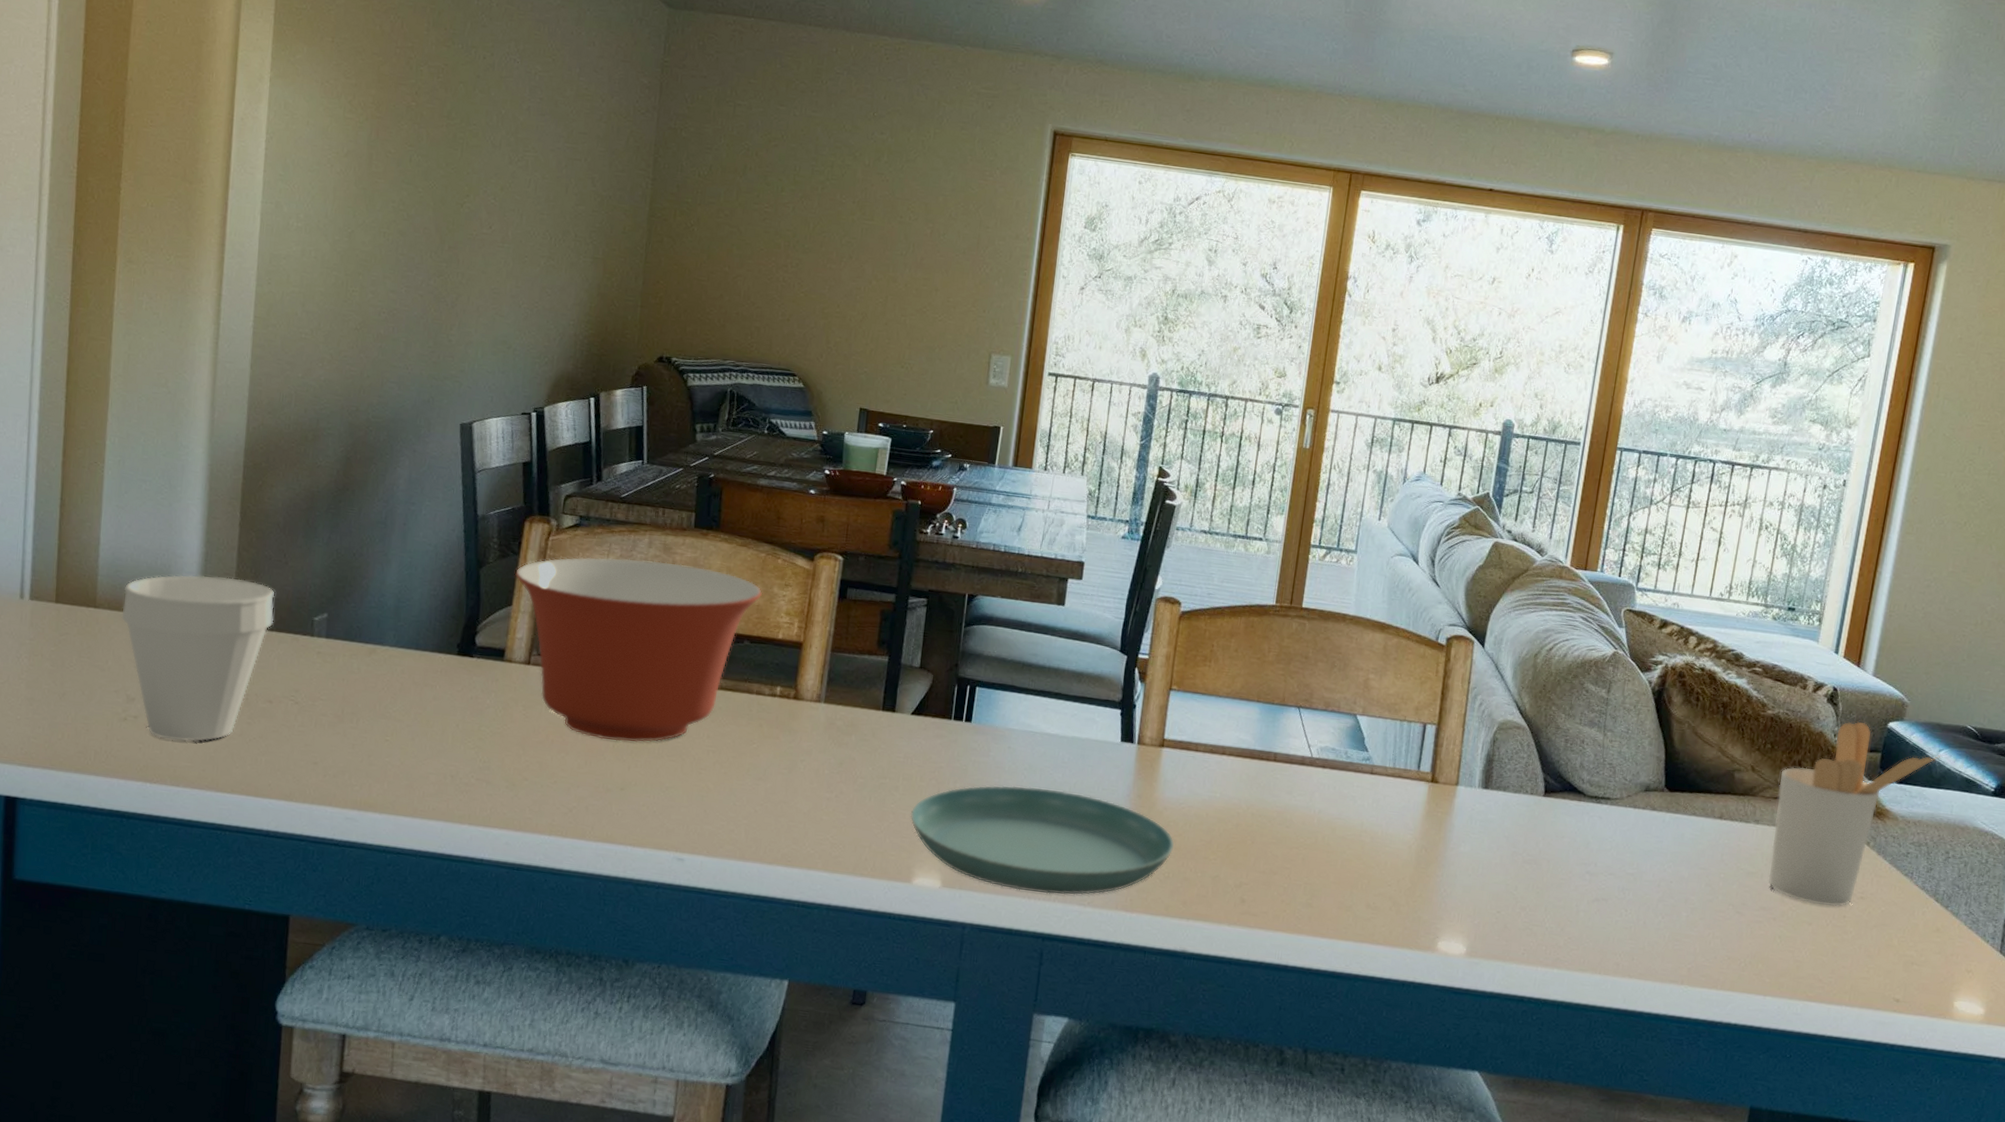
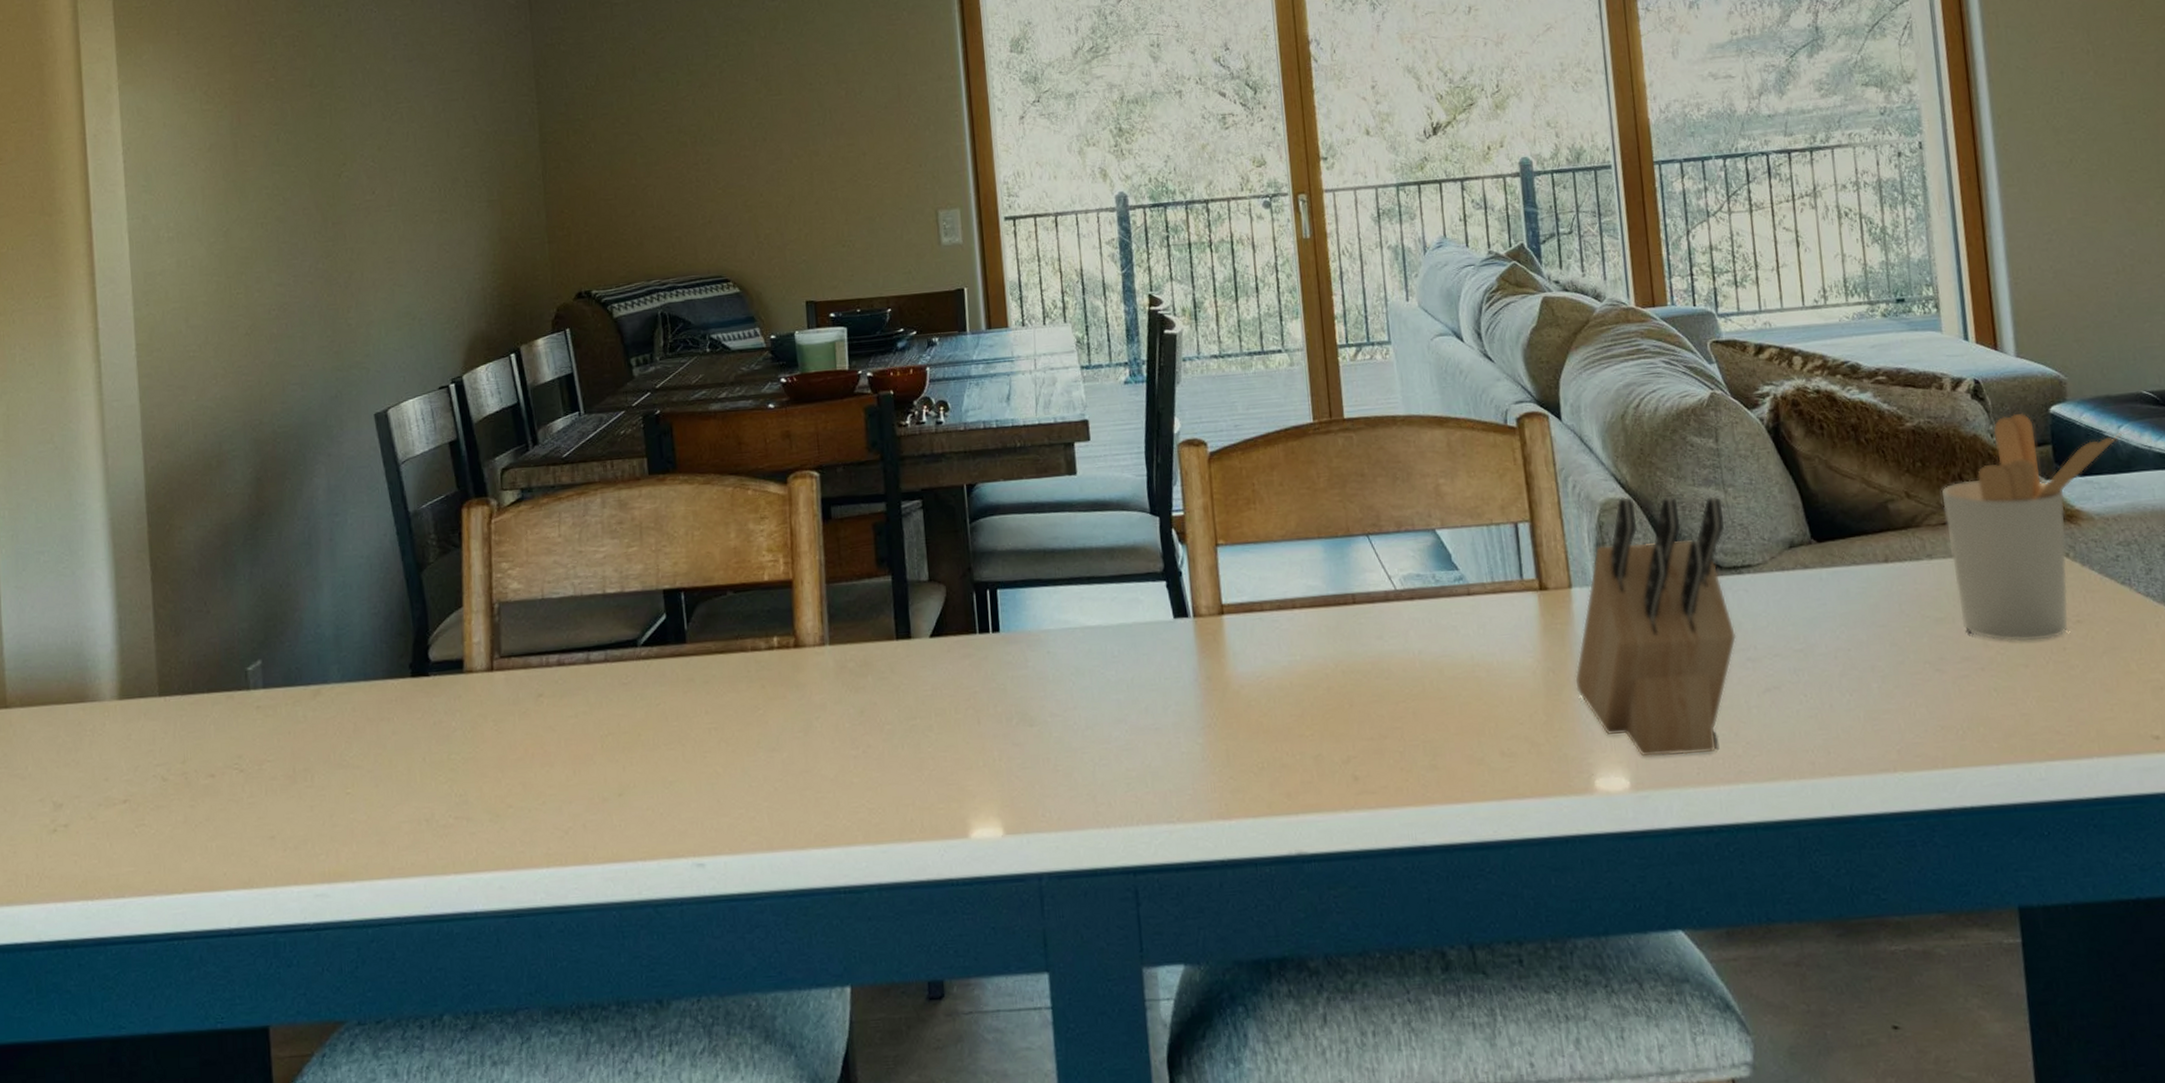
cup: present [121,575,275,742] -> none [34,640,204,845]
mixing bowl: present [514,557,763,743] -> none [459,518,738,741]
saucer: present [910,785,1175,895] -> none [951,690,1262,821]
knife block: none [1441,721,1600,939] -> present [1575,496,1737,757]

